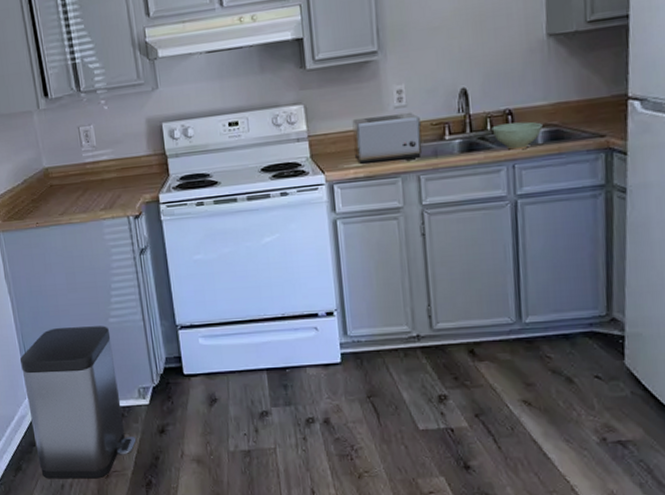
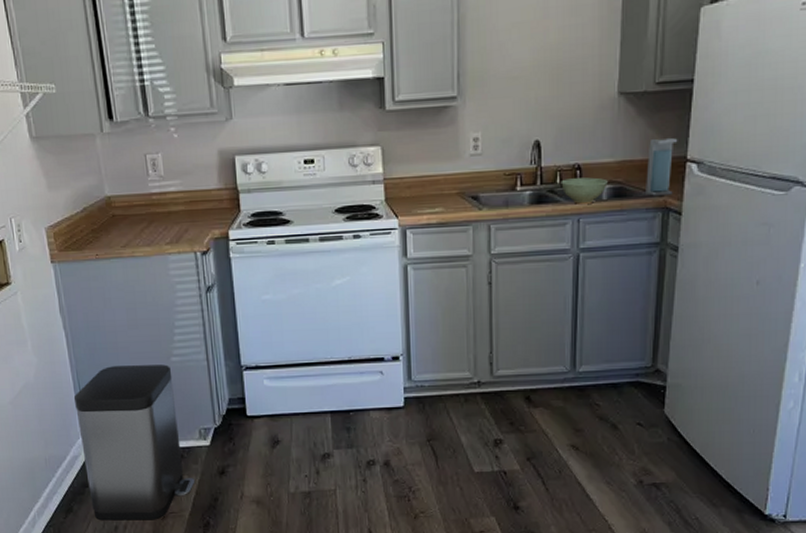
toaster: present [352,112,423,165] -> none [428,160,496,211]
soap dispenser: none [584,75,617,138] -> present [646,137,678,197]

